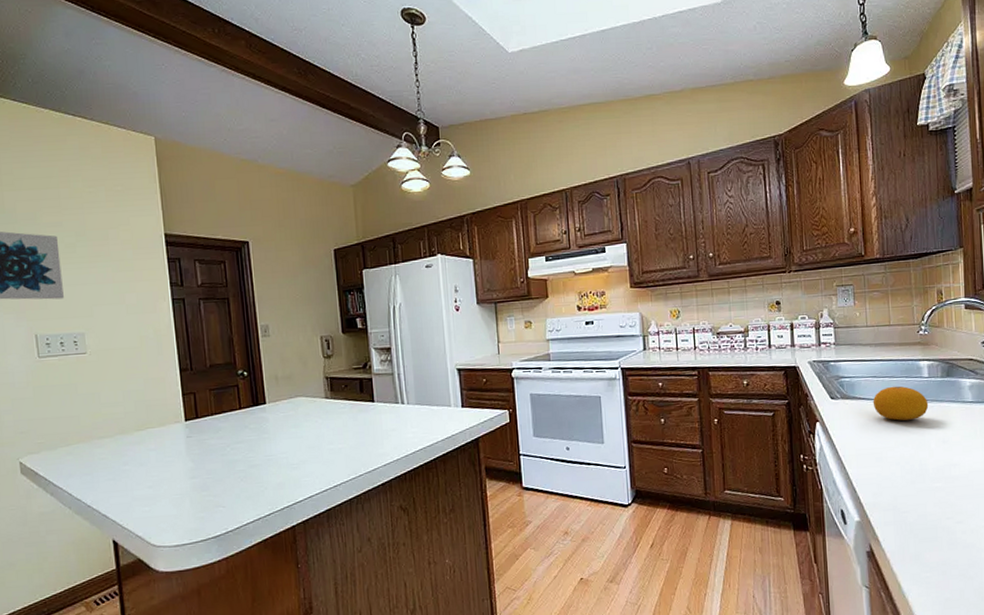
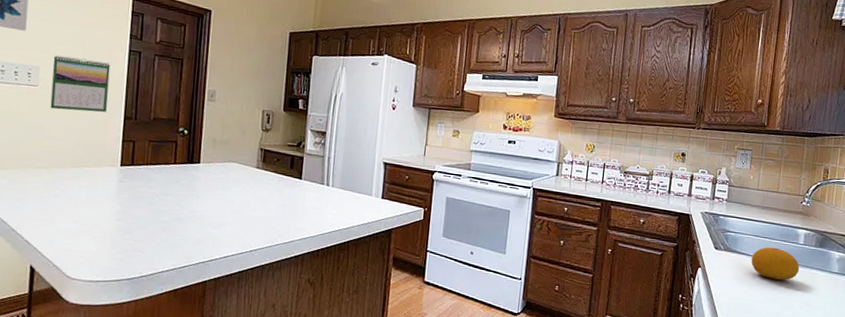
calendar: none [96,315,162,375] -> present [50,54,111,113]

